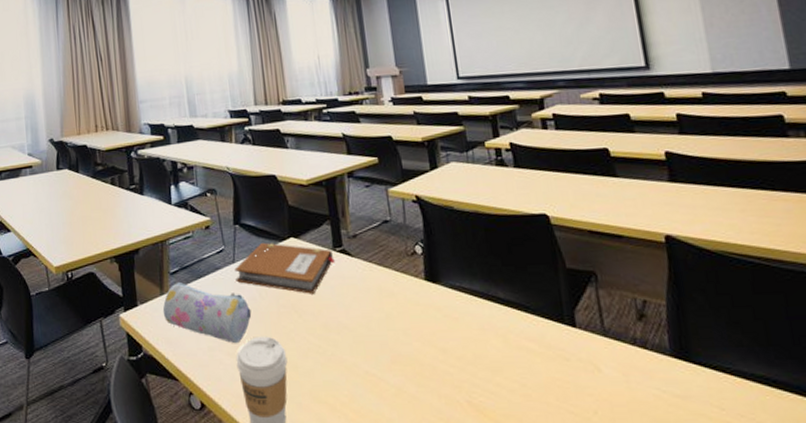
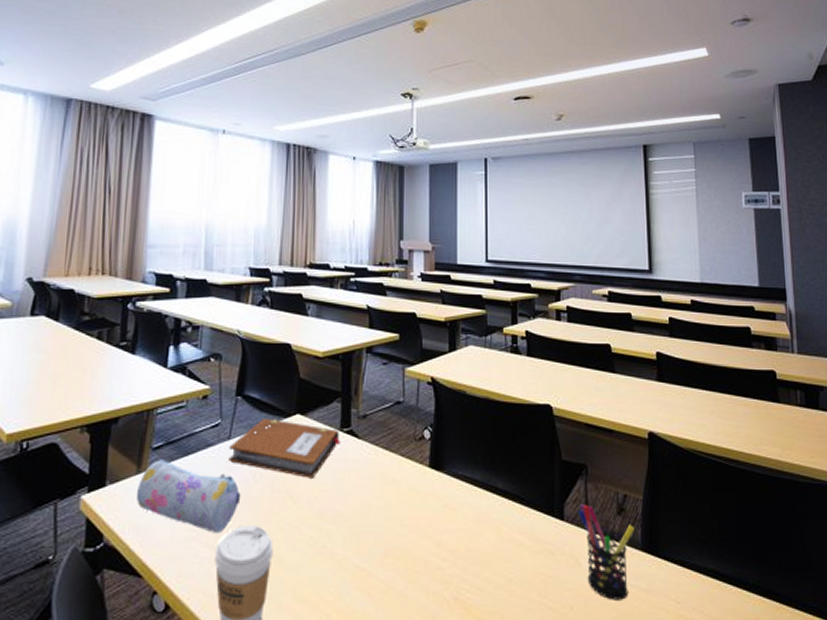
pen holder: none [590,311,661,406] -> present [577,504,635,600]

